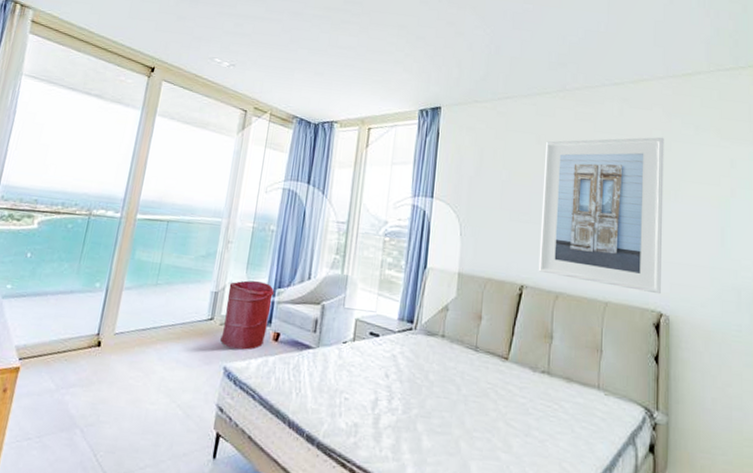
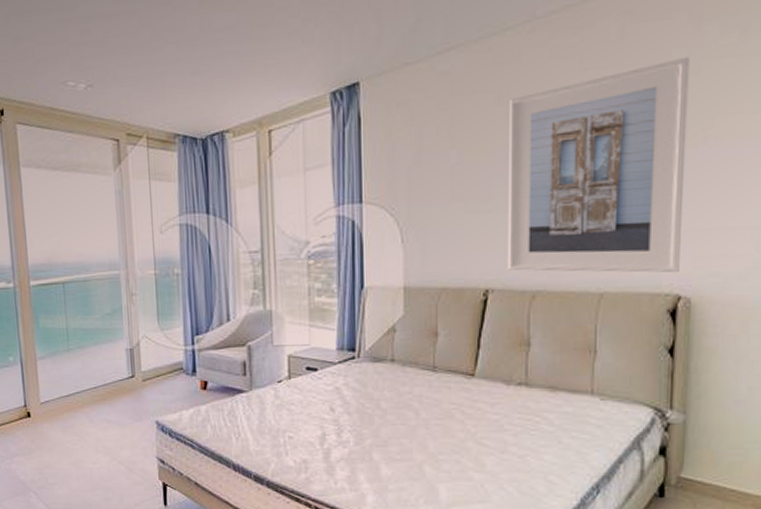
laundry hamper: present [220,280,275,350] -> none [143,331,193,403]

